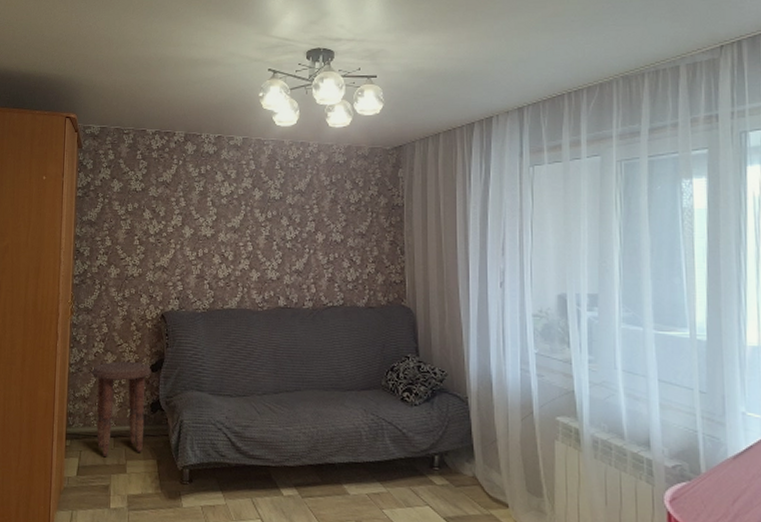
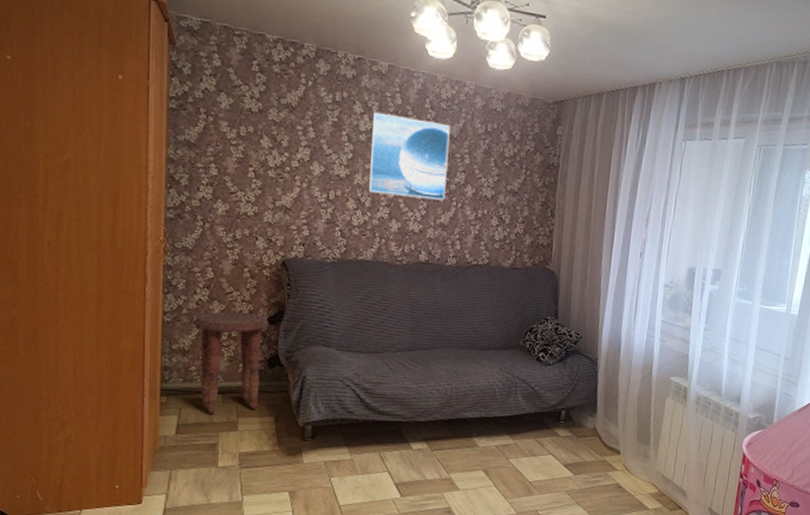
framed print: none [230,178,299,249] -> present [368,111,450,201]

